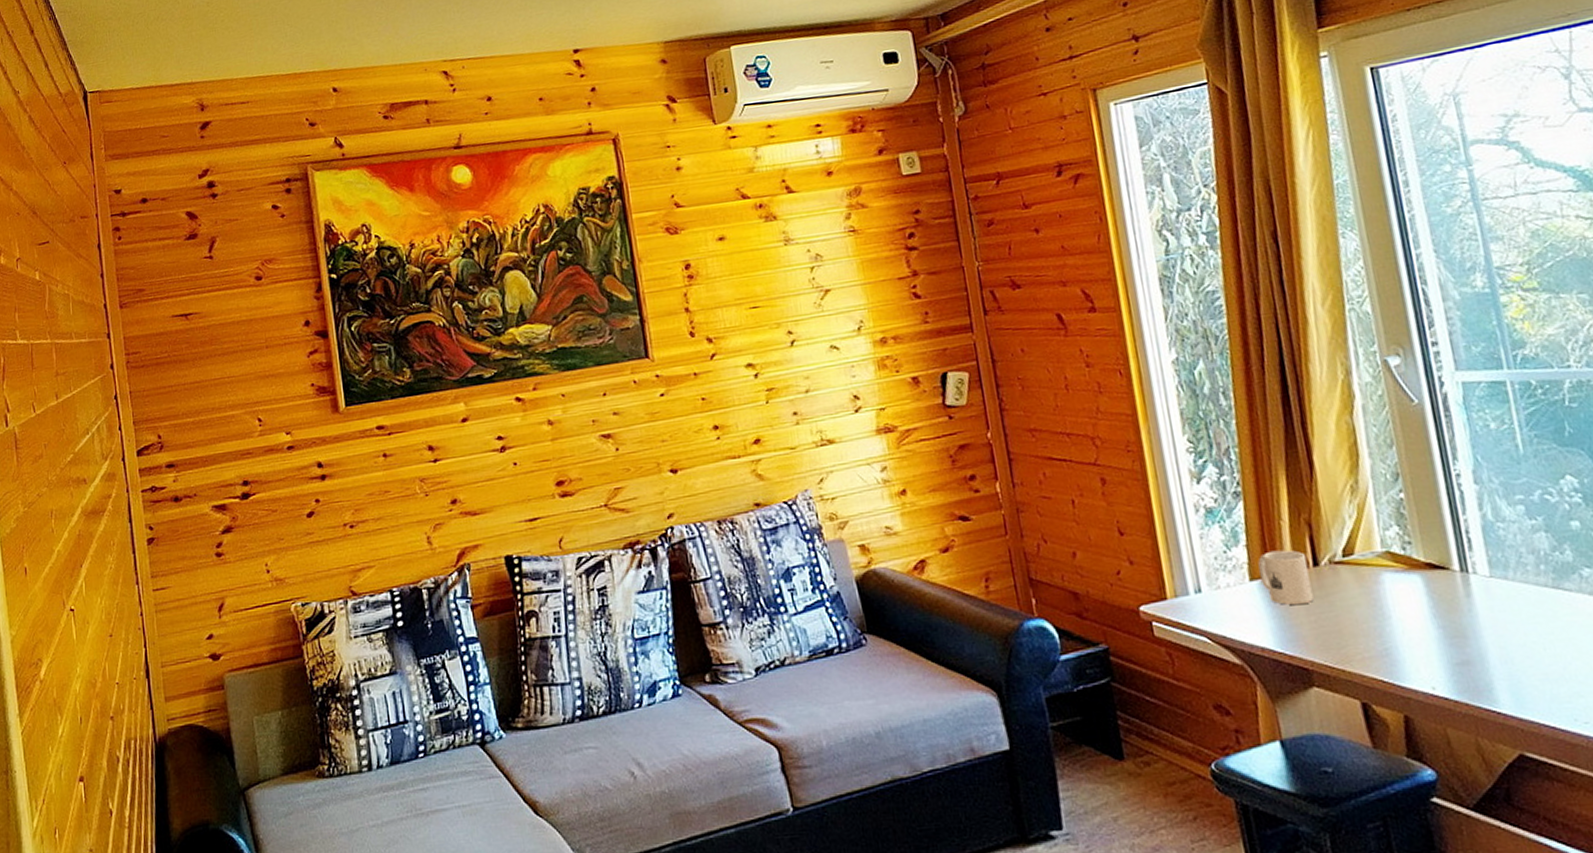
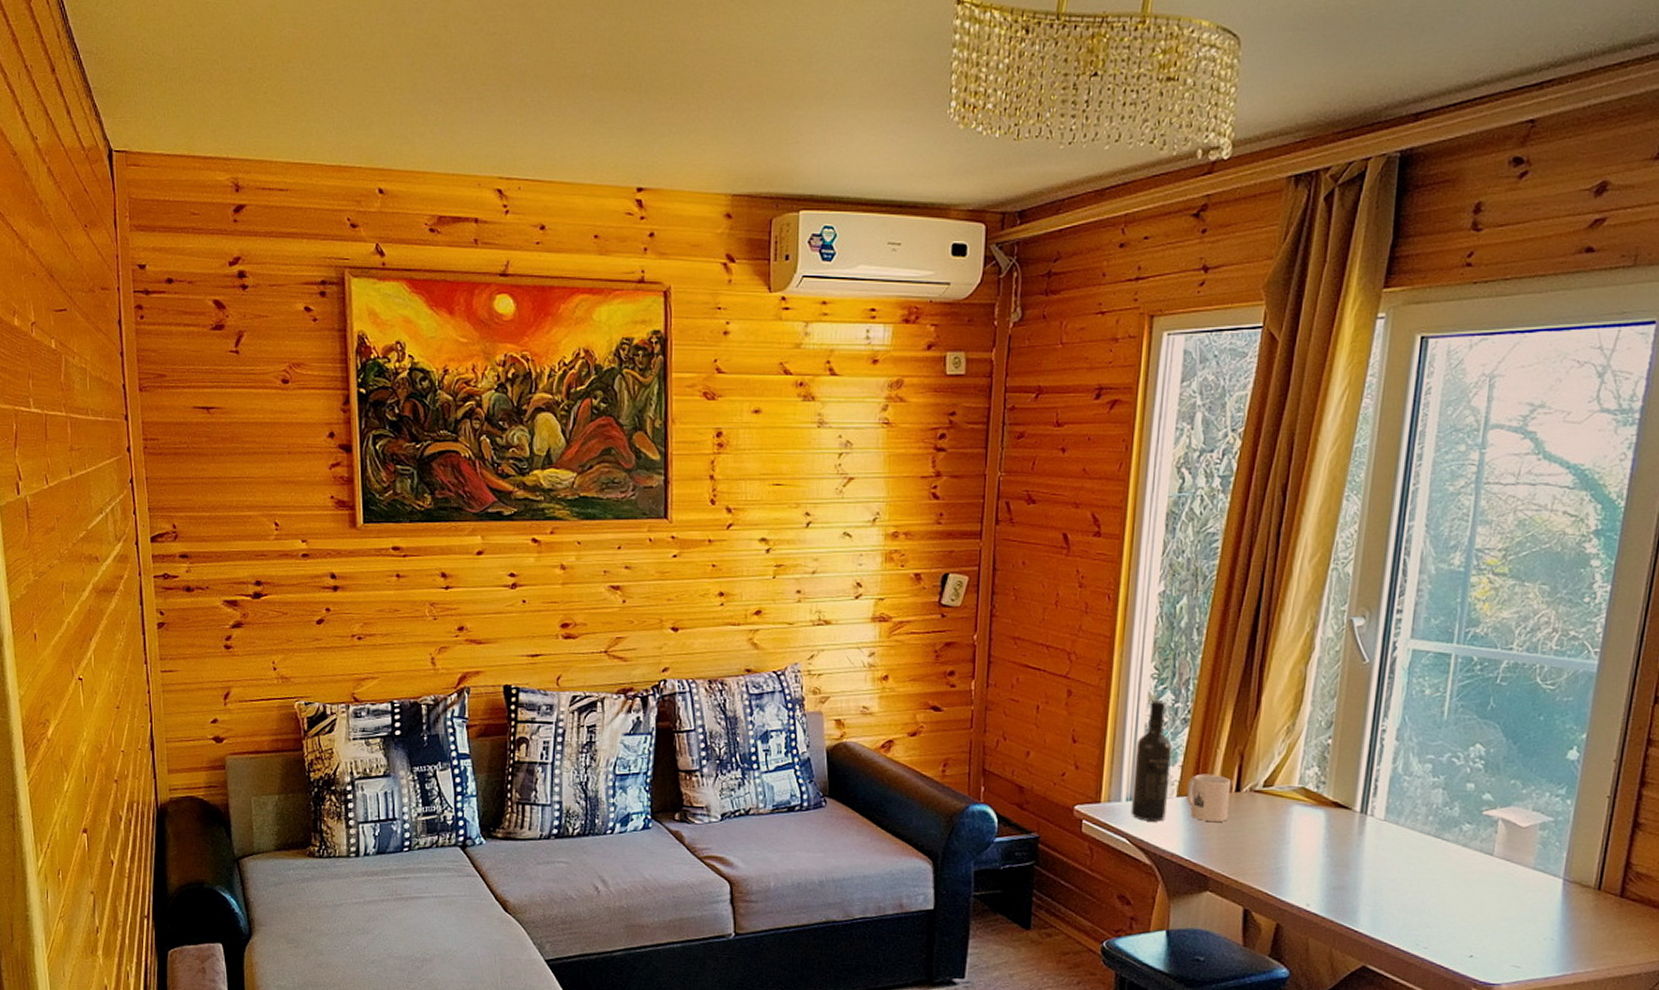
wine bottle: none [1189,476,1244,614] -> present [1130,700,1172,822]

